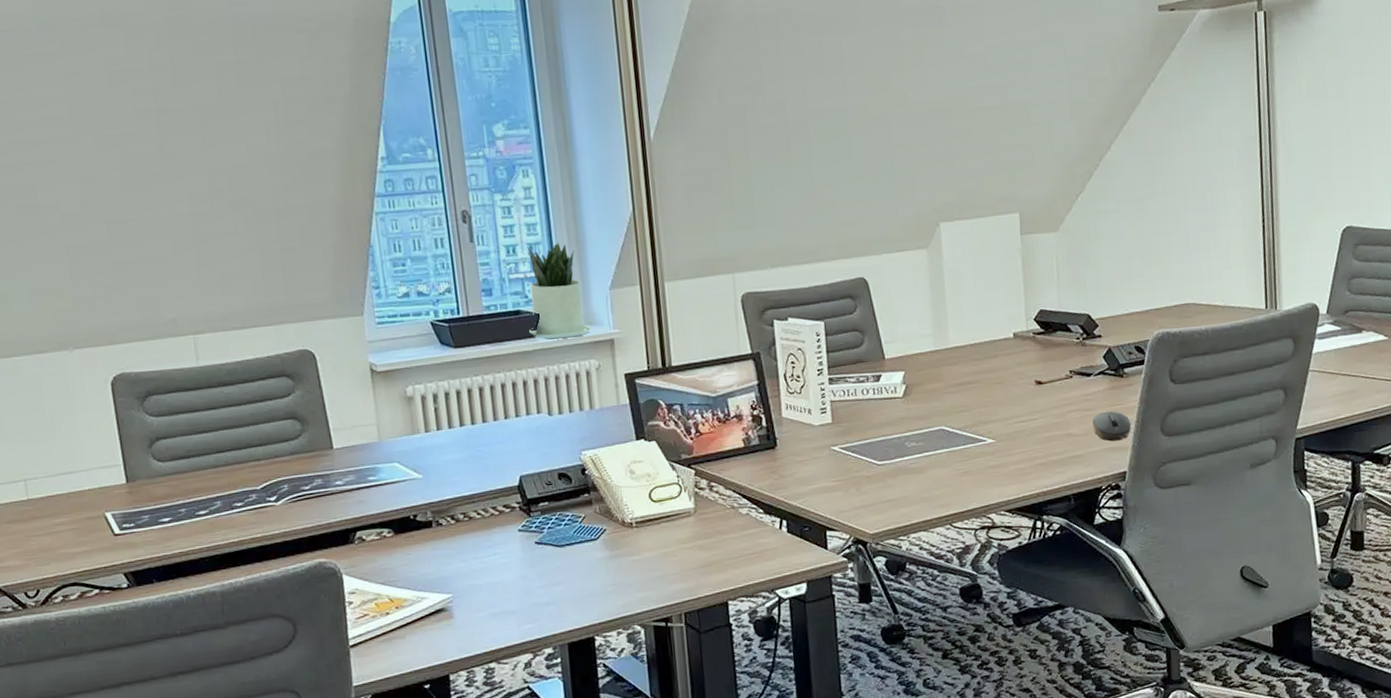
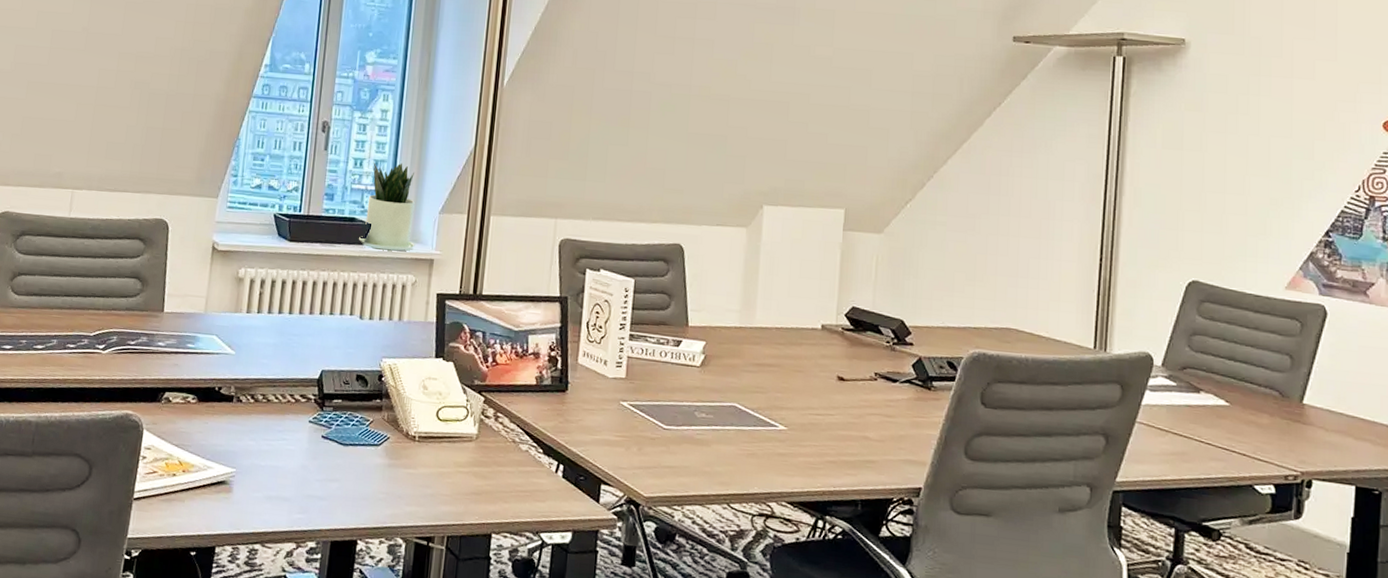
computer mouse: present [1092,411,1131,441] -> none [892,421,933,454]

